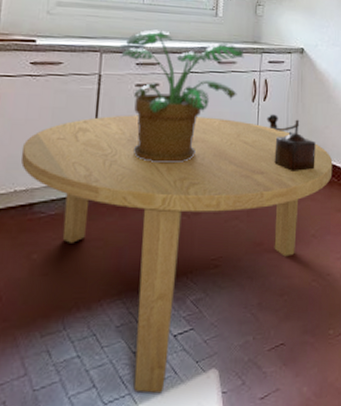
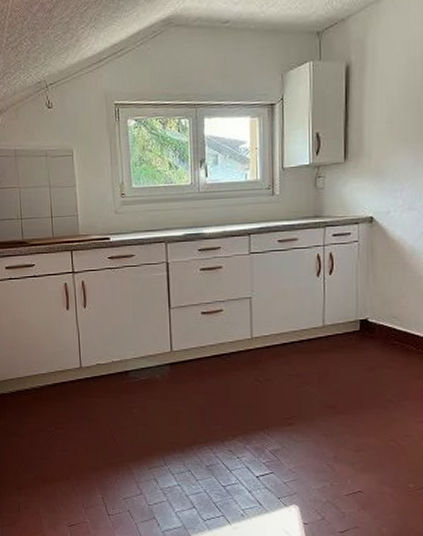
dining table: present [20,115,333,394] -> none [112,293,411,518]
potted plant: present [121,29,244,164] -> none [184,216,306,338]
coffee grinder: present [266,114,316,171] -> none [334,287,390,341]

